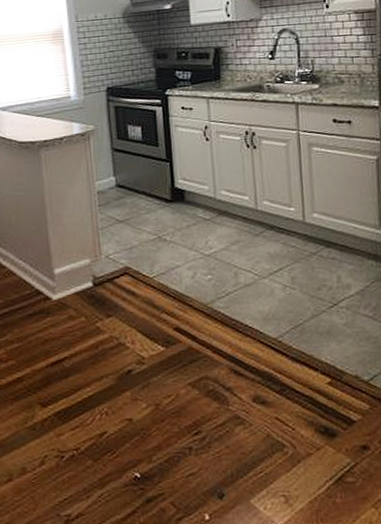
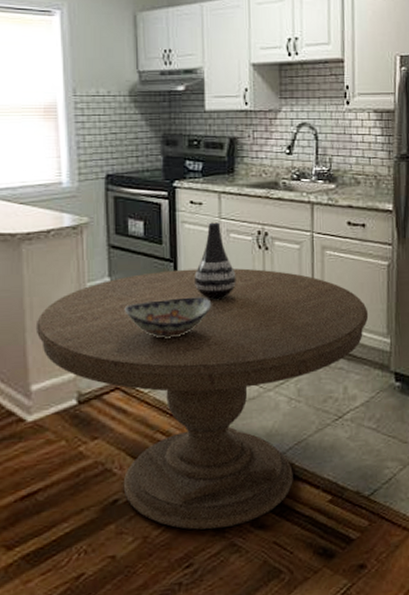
dining table: none [55,166,359,402] -> present [35,268,369,530]
decorative bowl: none [128,192,206,230] -> present [124,297,212,339]
vase: none [189,124,228,196] -> present [194,221,236,300]

